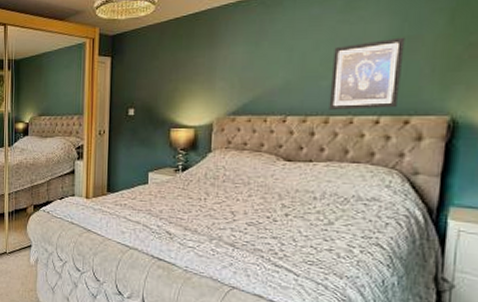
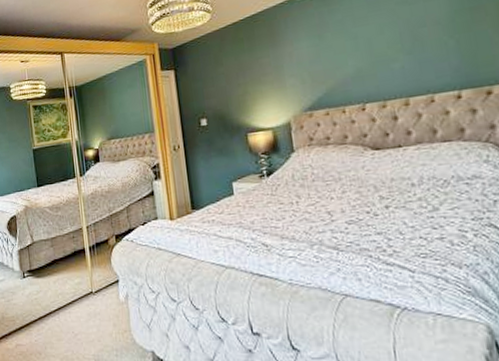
wall art: present [329,37,405,110] -> none [398,9,476,92]

